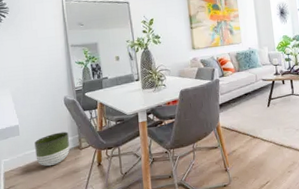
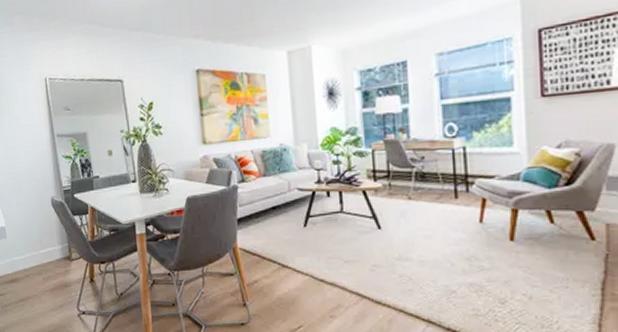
planter: present [34,131,70,167] -> none [22,238,59,277]

